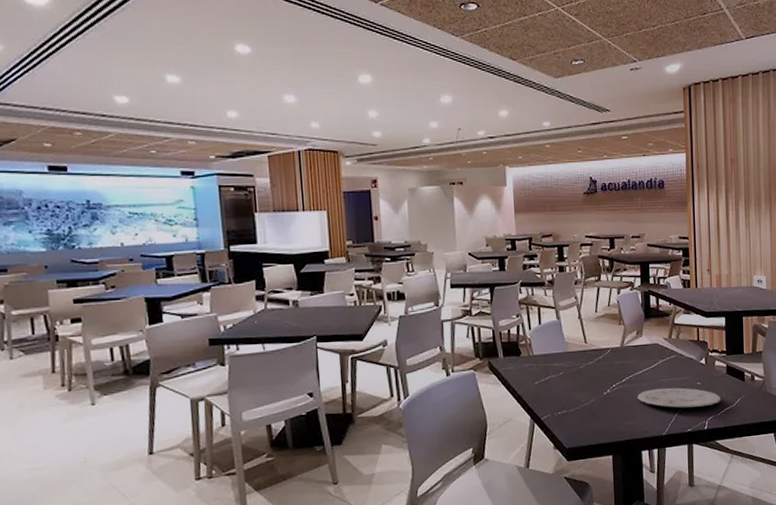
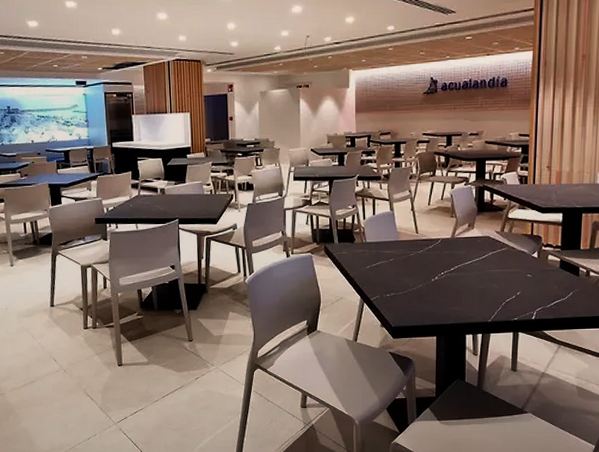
plate: present [637,387,721,408] -> none [464,278,552,298]

